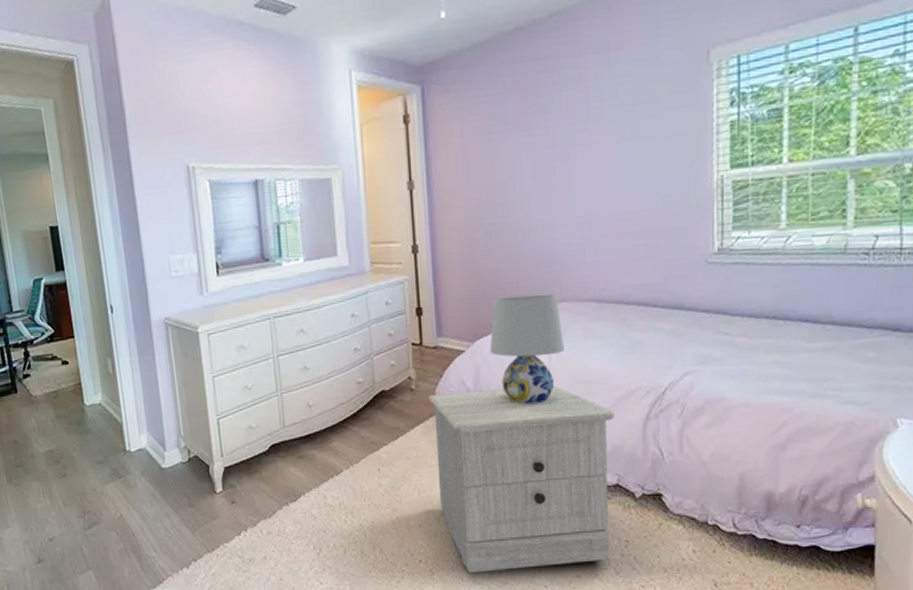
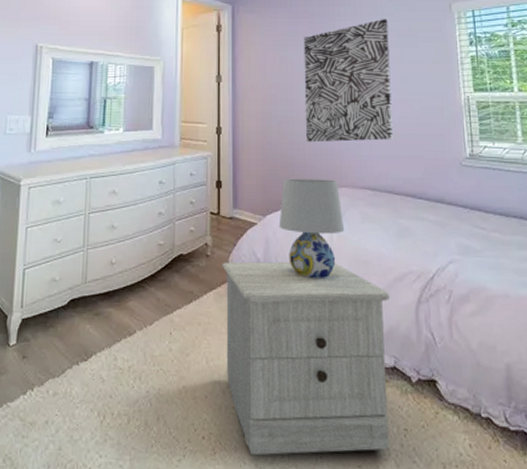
wall art: none [514,82,625,253] -> present [303,19,393,143]

